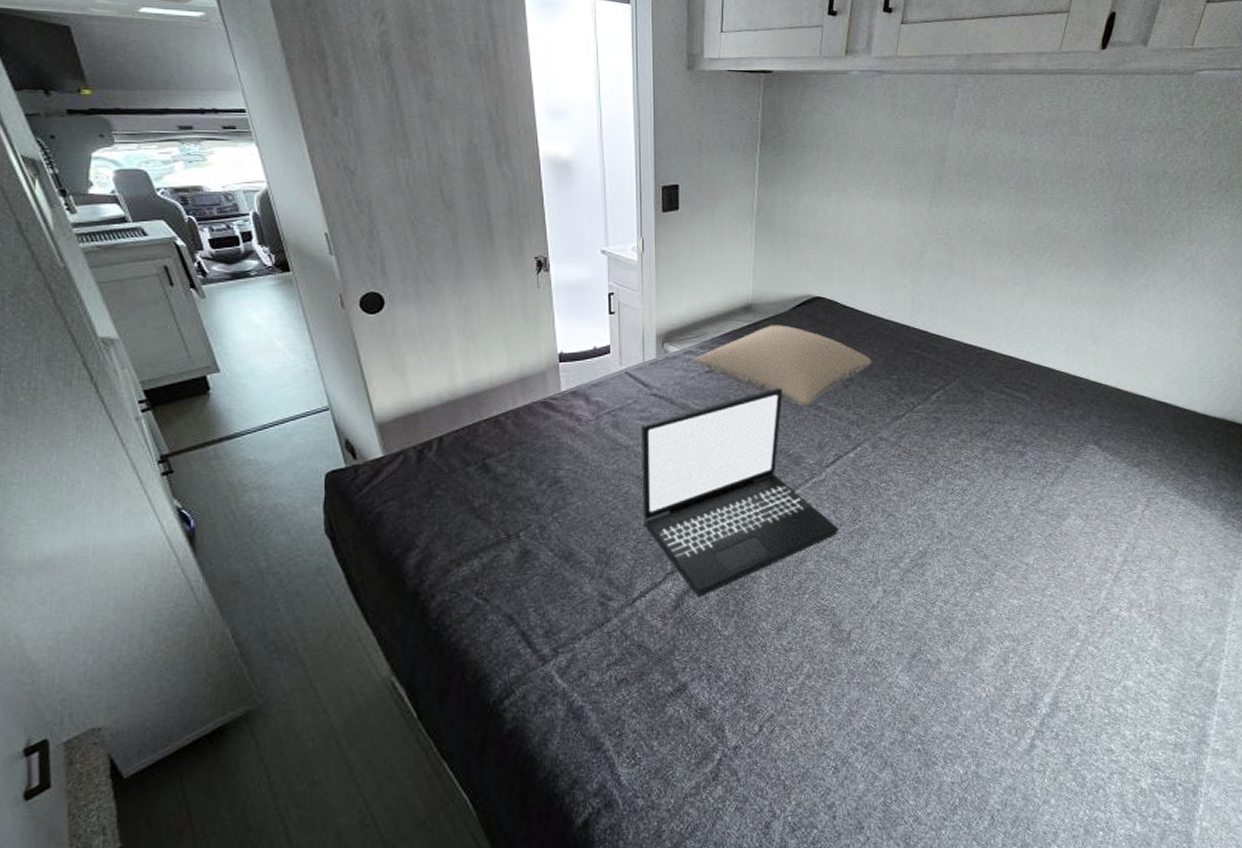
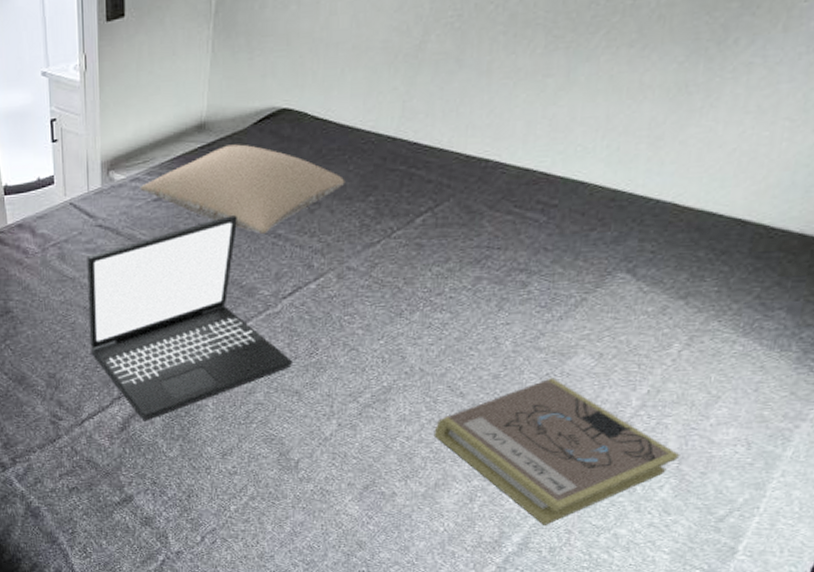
book: none [966,538,1160,683] -> present [434,377,680,525]

